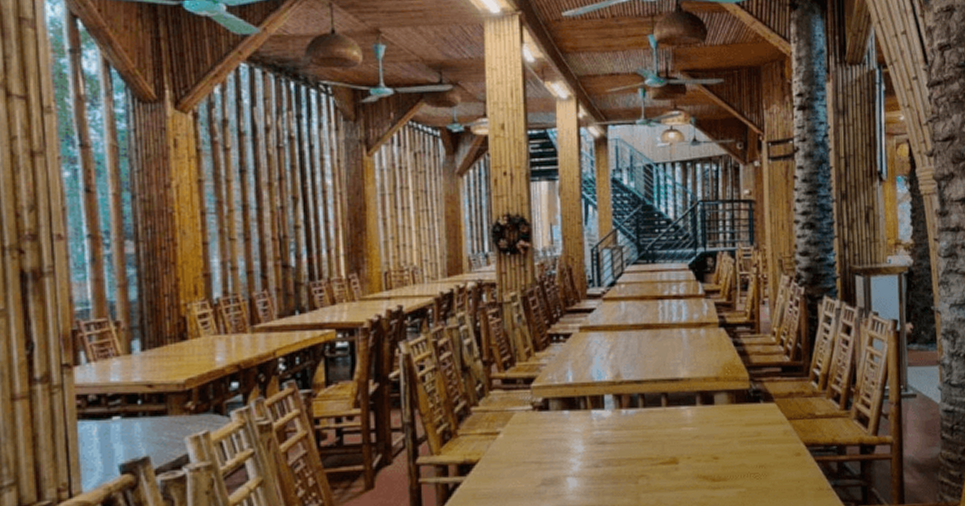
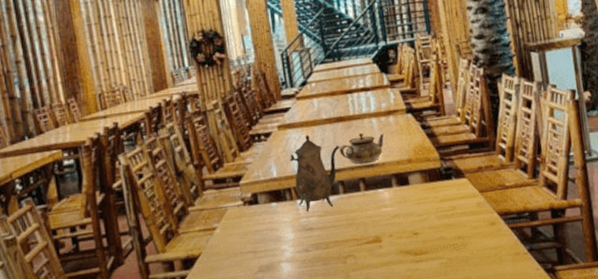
teapot: none [588,339,644,423] -> present [290,134,340,211]
teapot: none [643,343,693,377] -> present [339,132,385,164]

